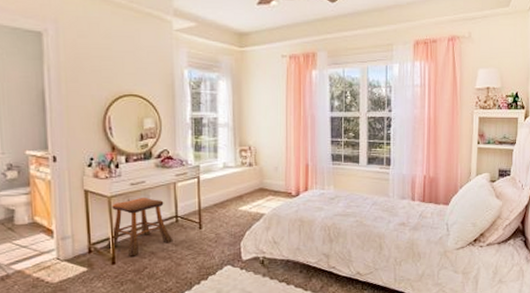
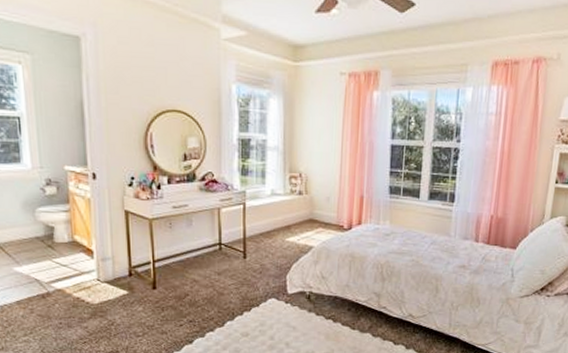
stool: present [106,197,173,257] -> none [147,221,216,282]

